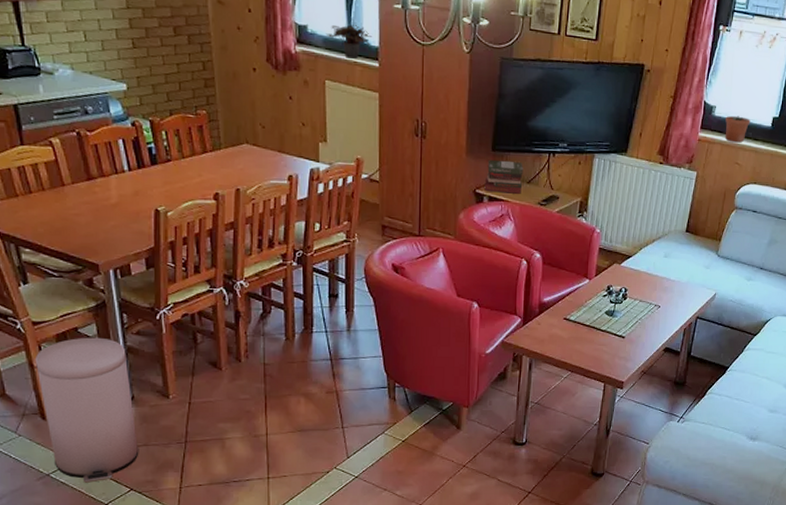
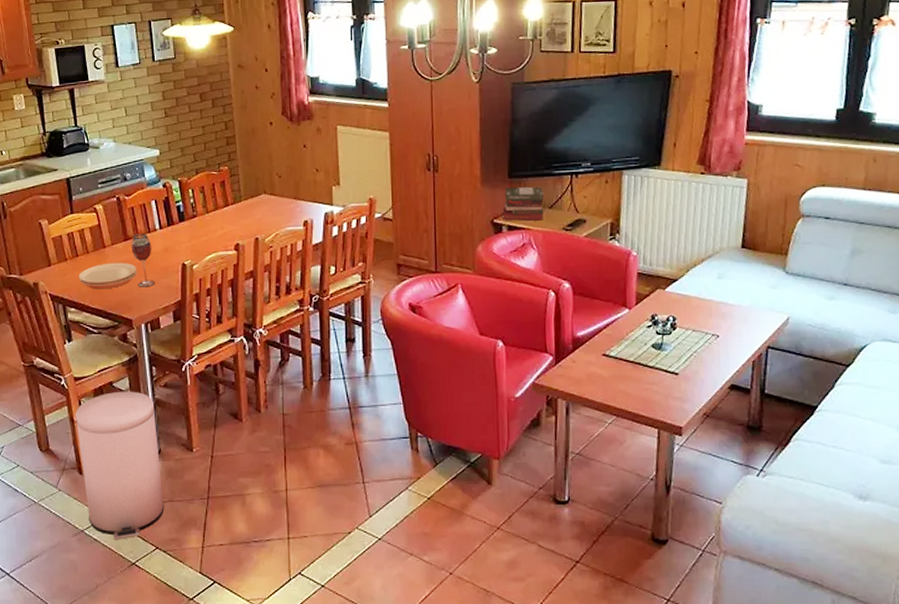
plate: none [33,202,103,231] -> present [78,262,137,289]
wineglass: none [95,174,124,232] -> present [131,234,155,287]
potted plant: present [326,24,373,60] -> none [336,70,381,104]
planter: present [724,115,751,144] -> none [776,112,808,143]

